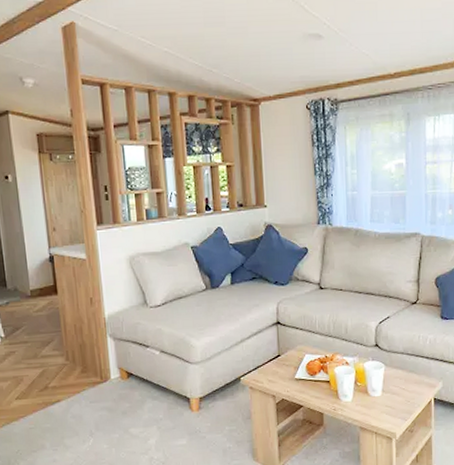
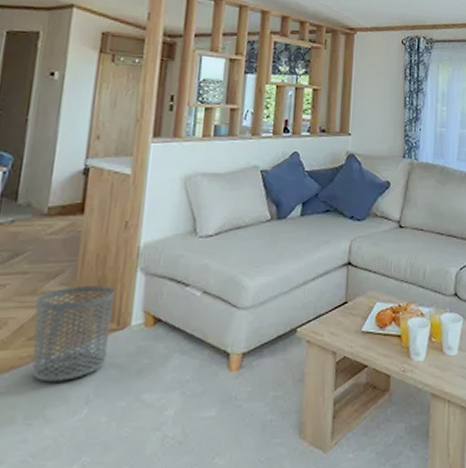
waste bin: none [39,349,98,421] -> present [32,286,115,382]

